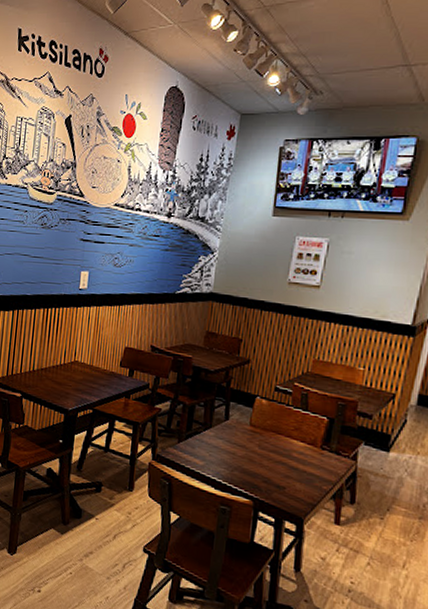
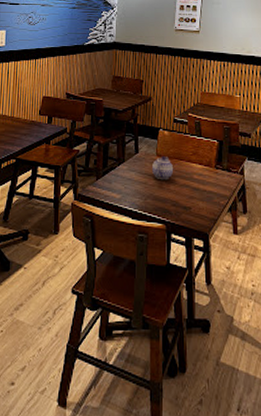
teapot: none [243,427,268,454] -> present [152,156,173,180]

